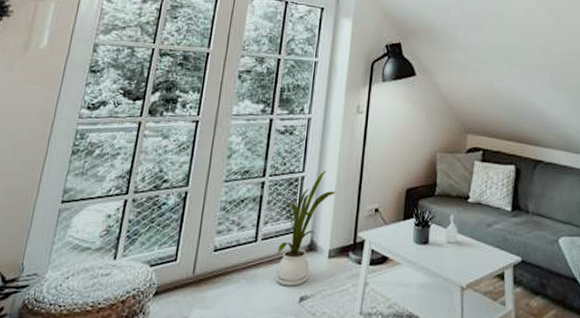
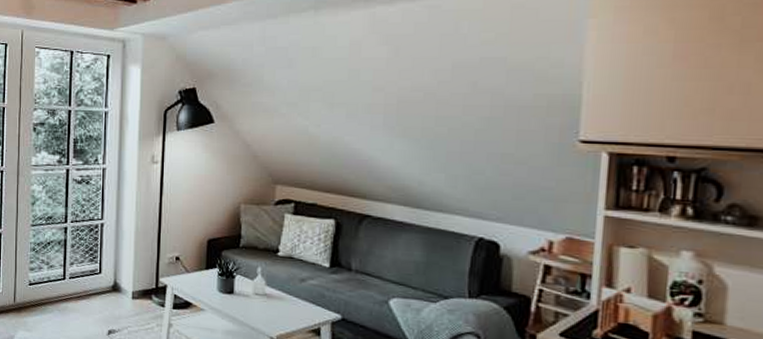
house plant: present [275,171,336,287] -> none [84,219,135,321]

